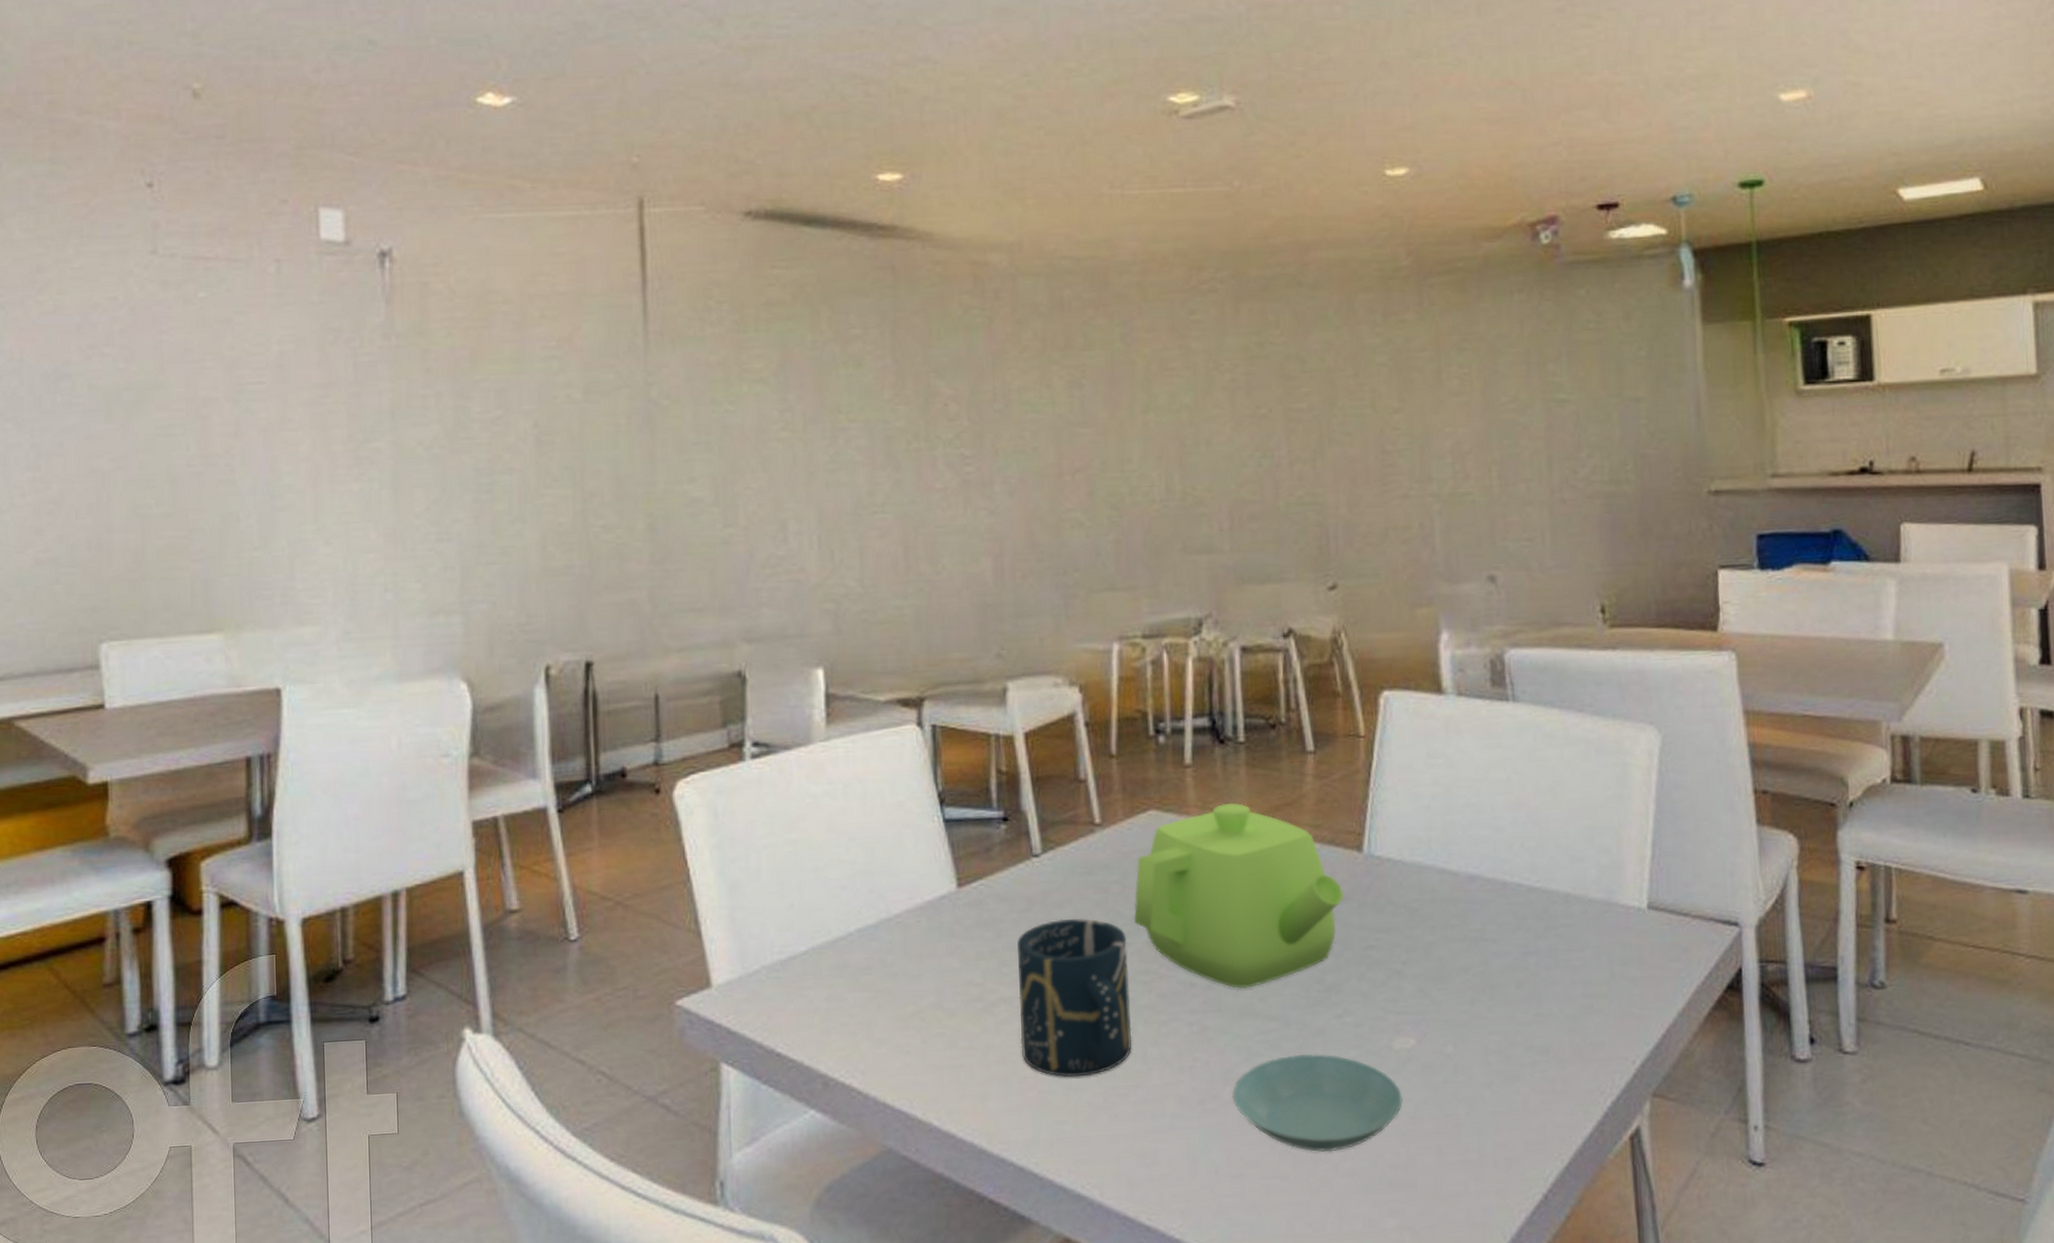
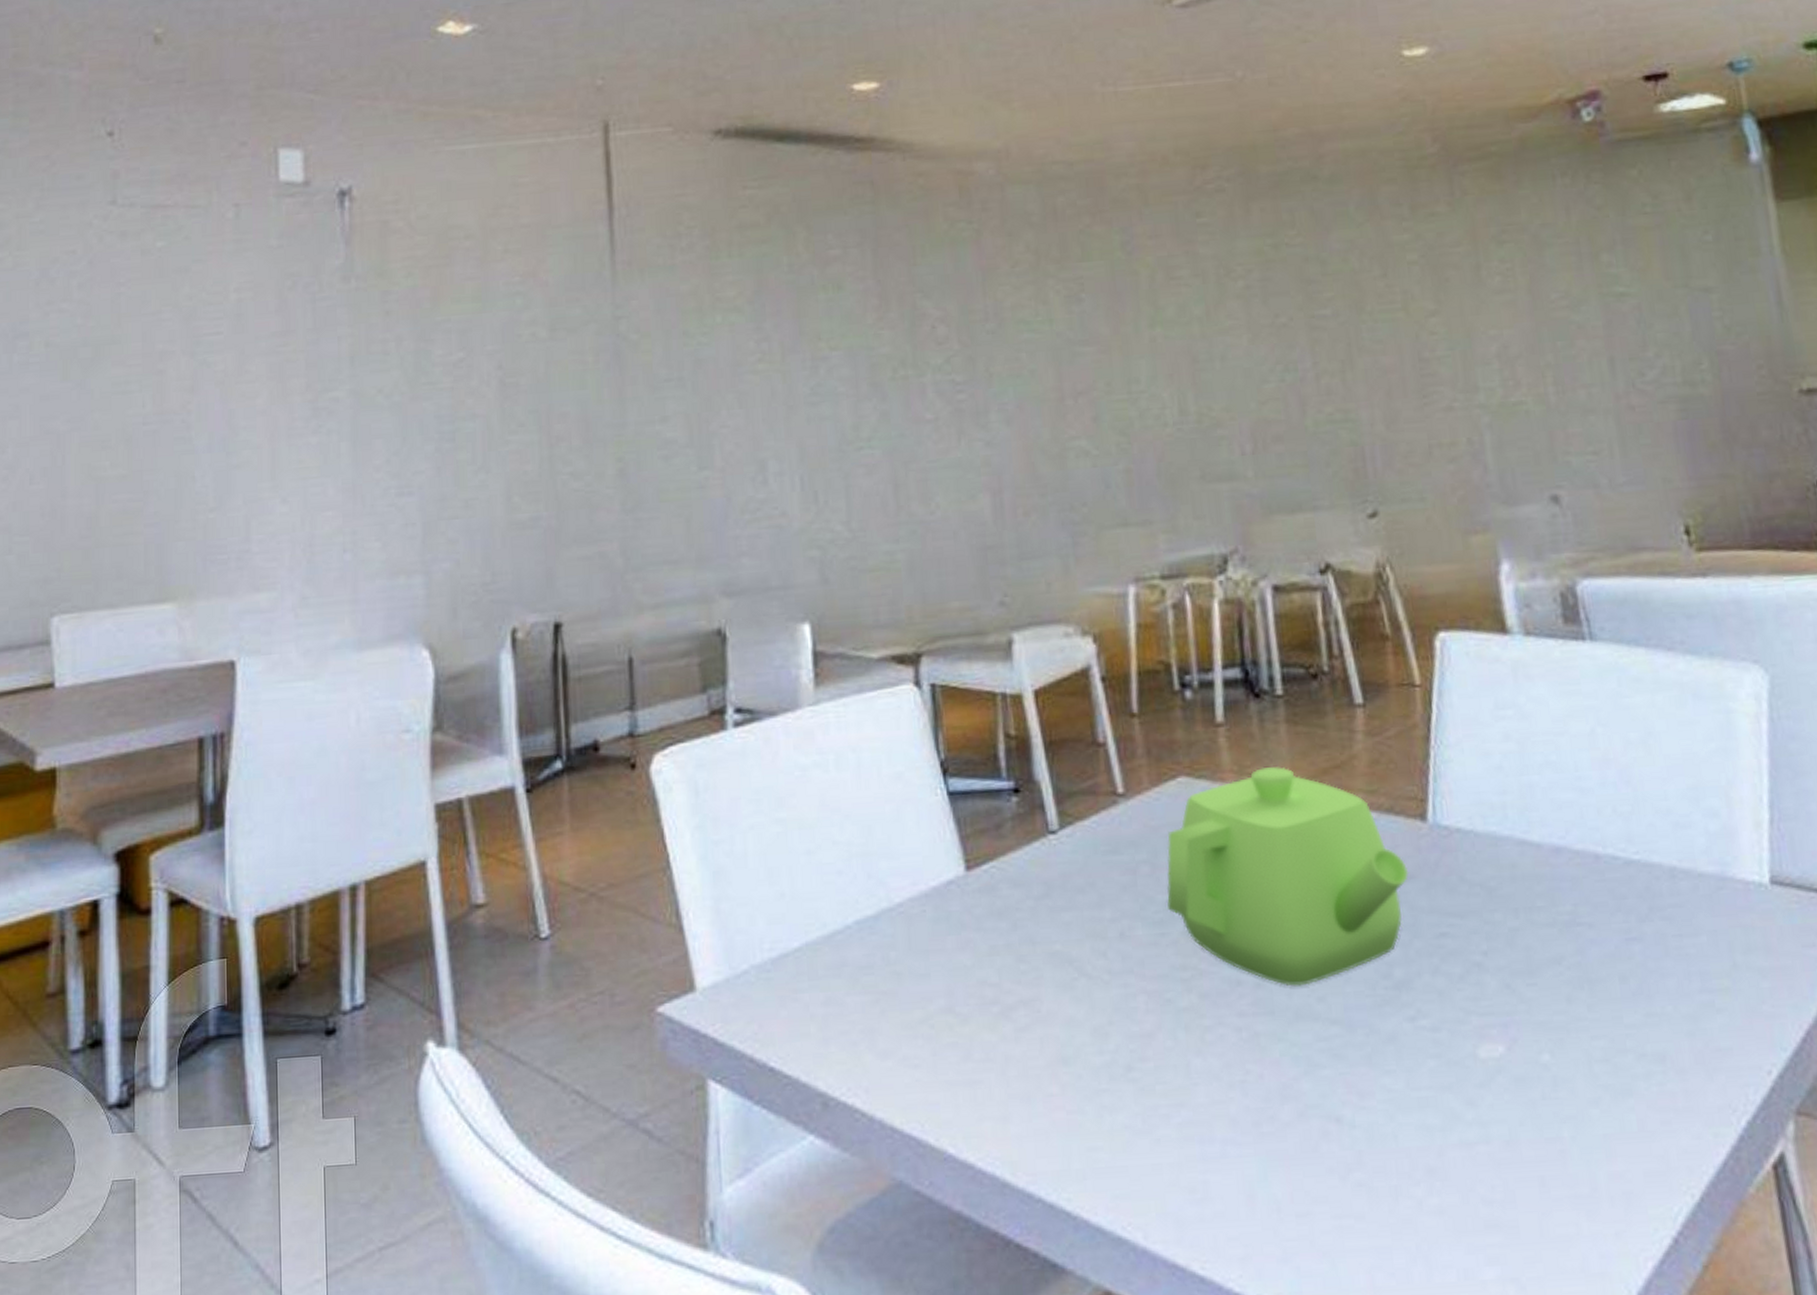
cup: present [1017,918,1133,1078] -> none [1036,904,1173,1095]
saucer: present [1232,1054,1403,1153] -> none [1292,1065,1494,1186]

